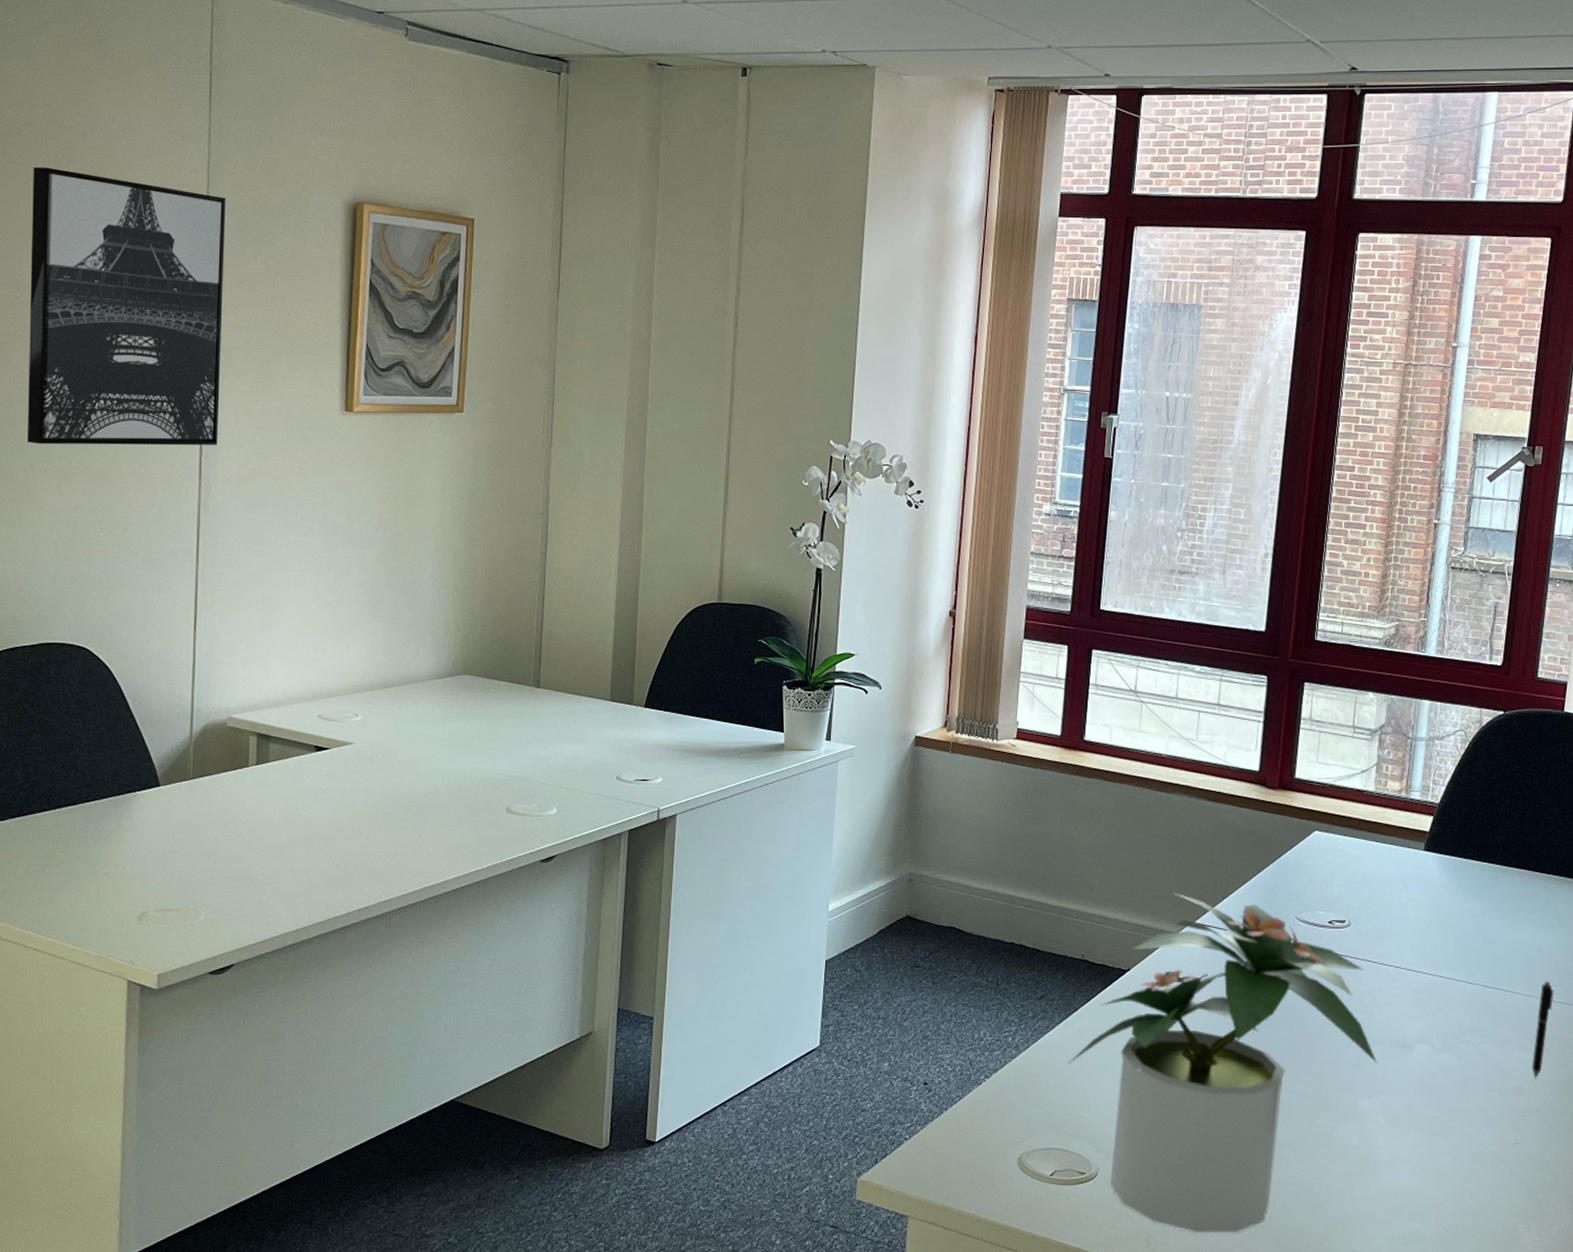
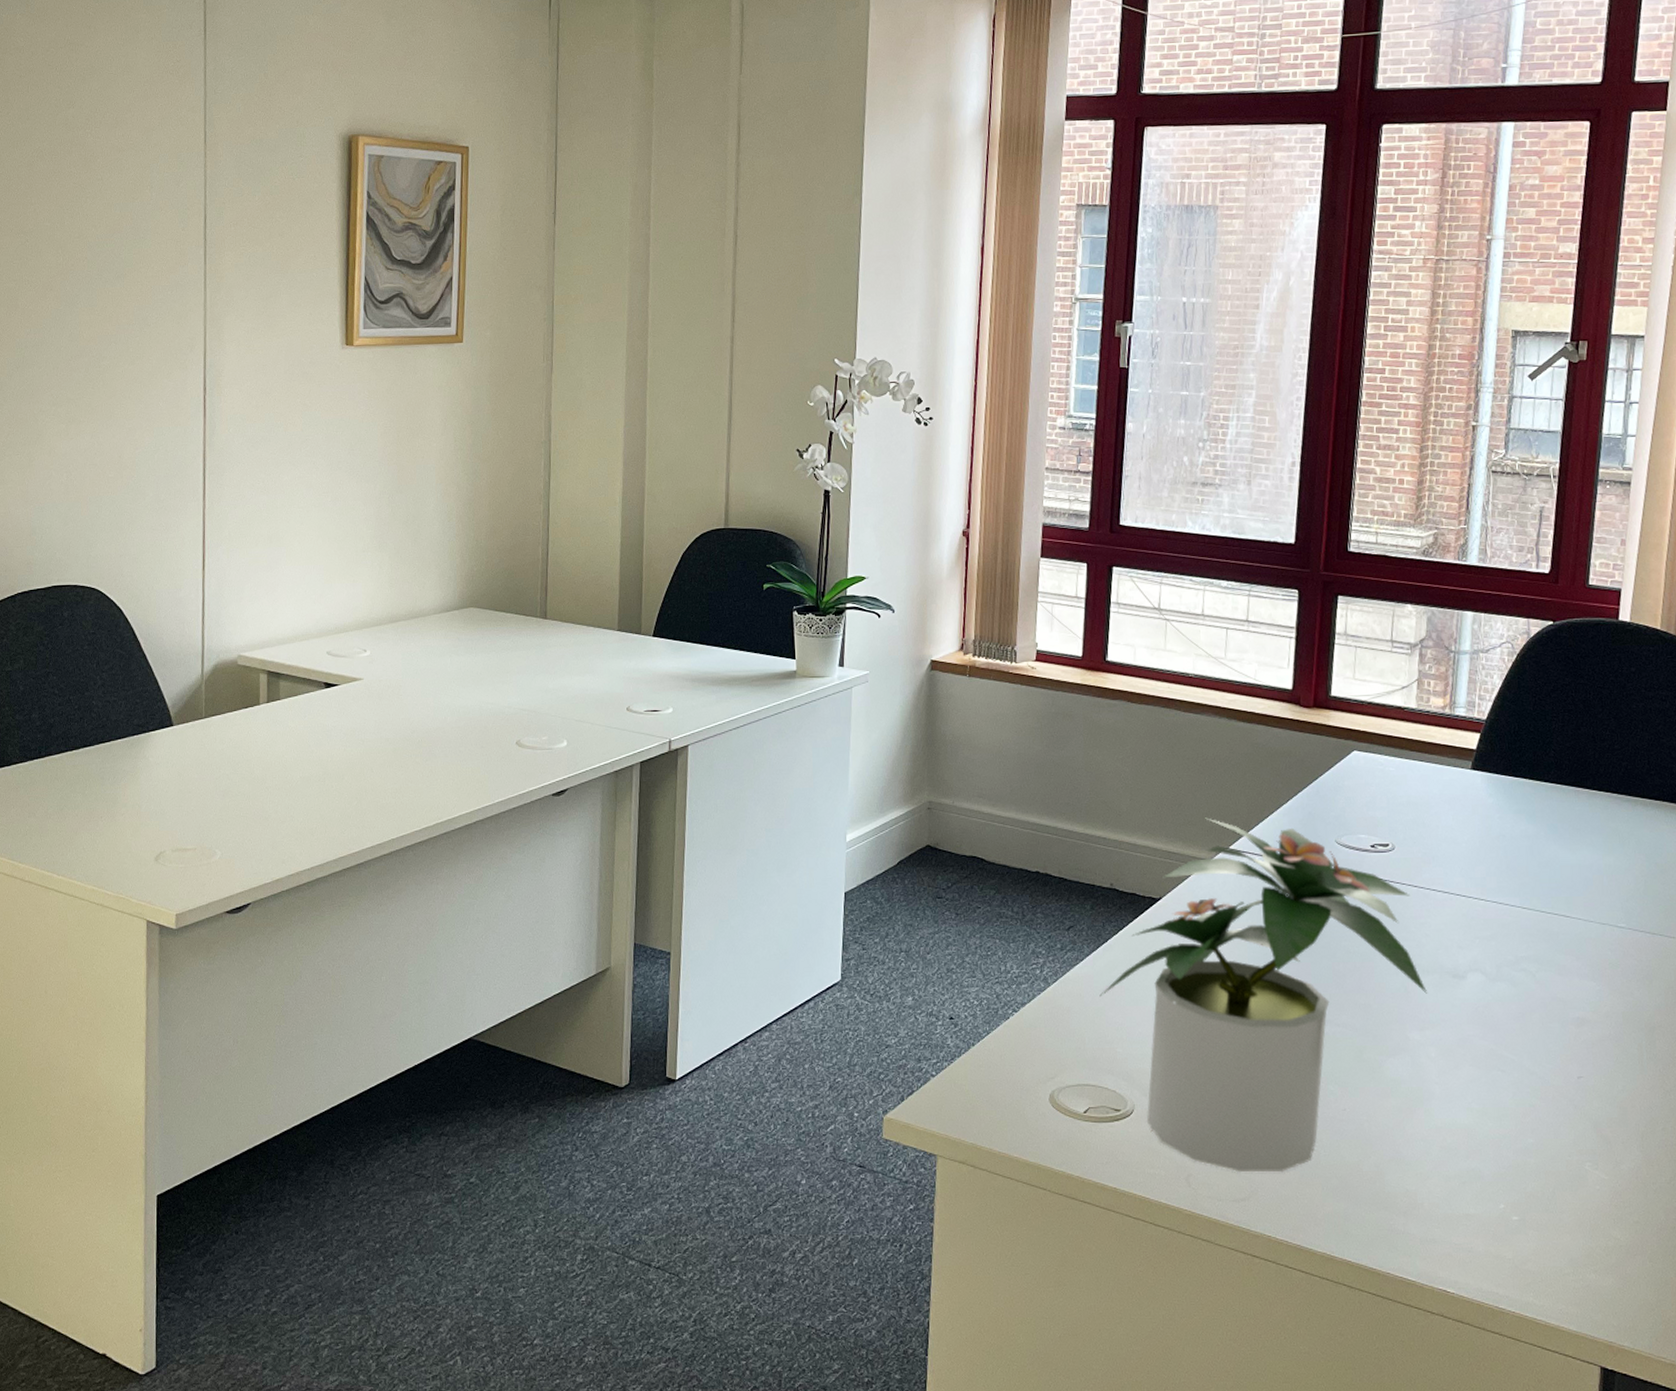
wall art: present [27,167,226,446] -> none [34,112,223,388]
pen: present [1531,981,1554,1079] -> none [1594,905,1617,1009]

